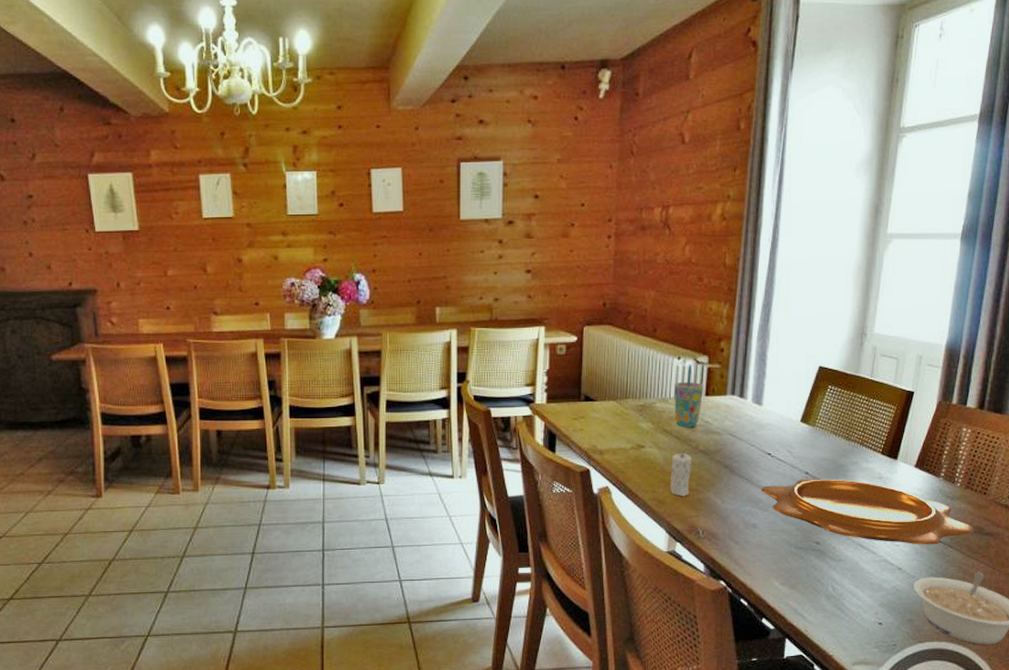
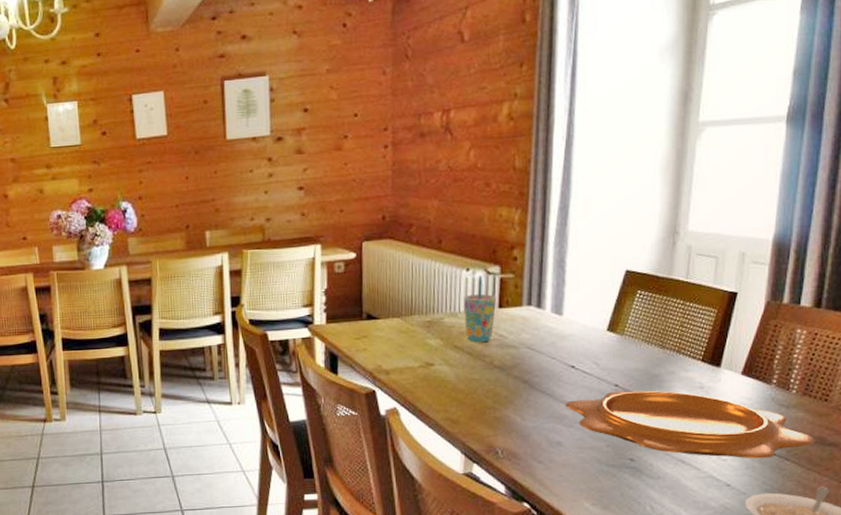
candle: present [669,449,692,496] -> none [463,365,487,415]

